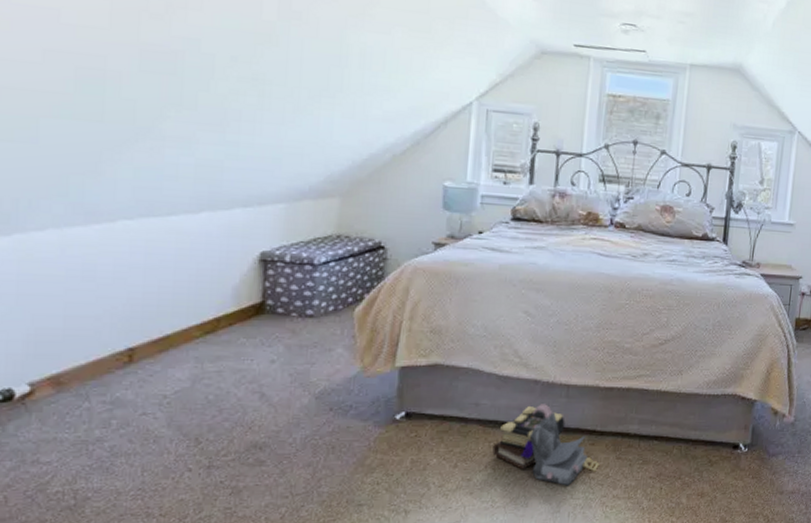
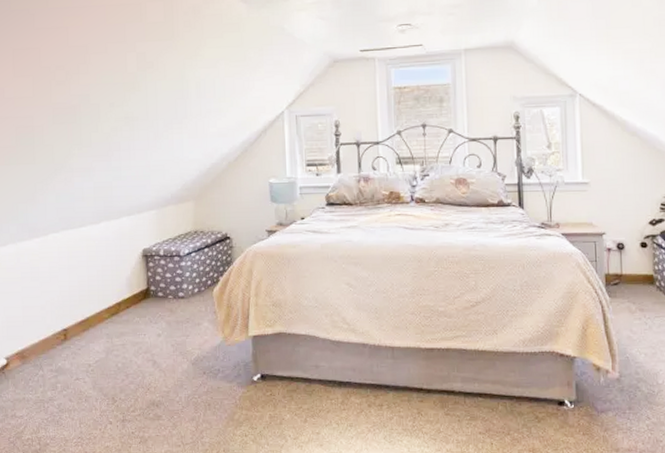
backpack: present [492,404,600,486] -> none [334,365,430,440]

